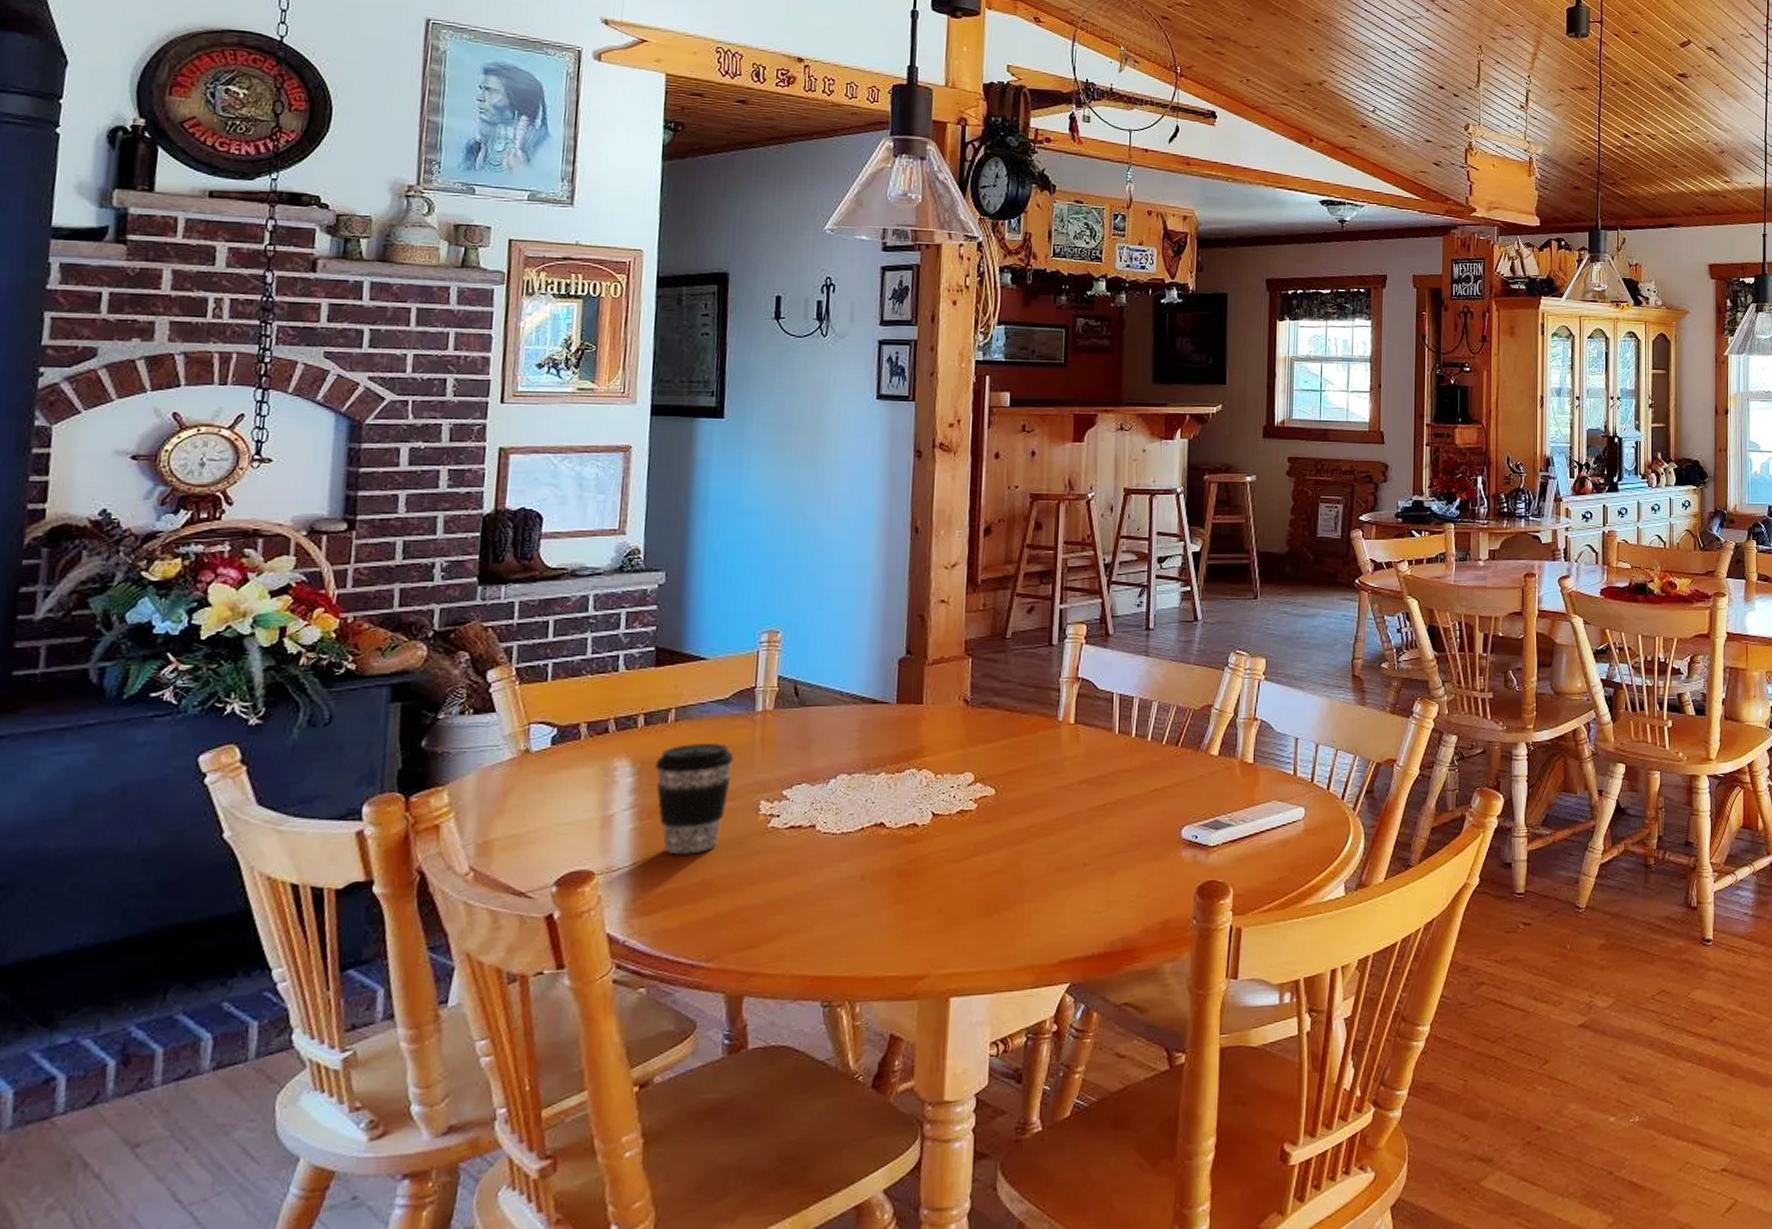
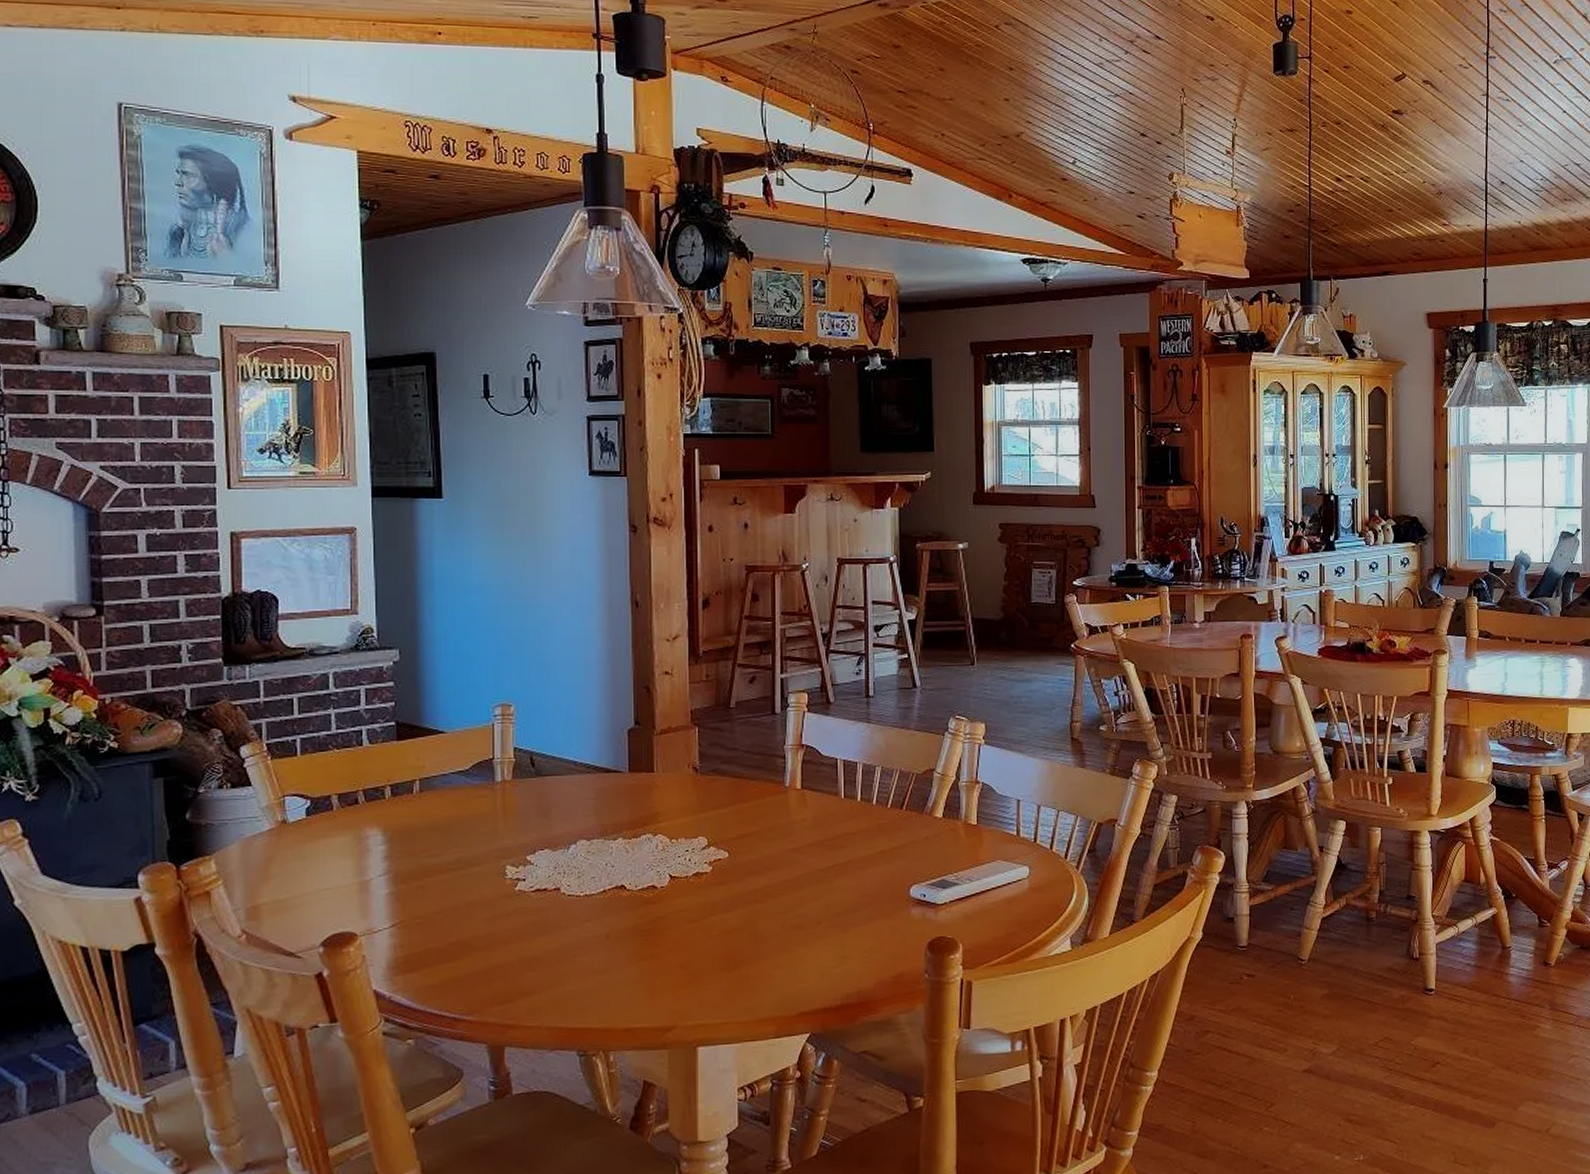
coffee cup: present [655,743,734,855] -> none [405,812,478,917]

